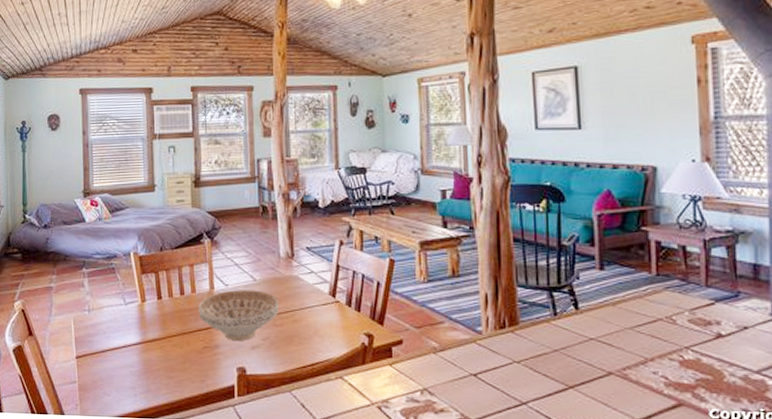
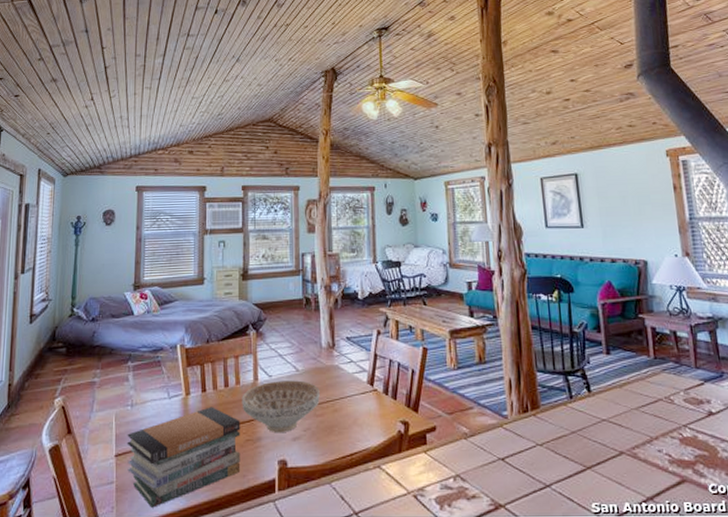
book stack: none [86,314,199,407] -> present [127,407,241,508]

